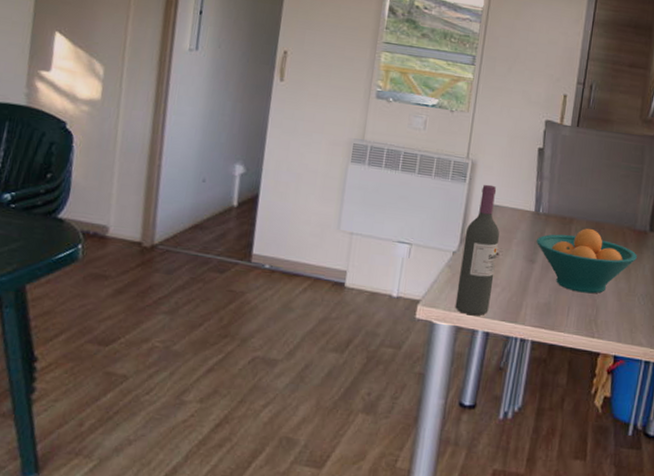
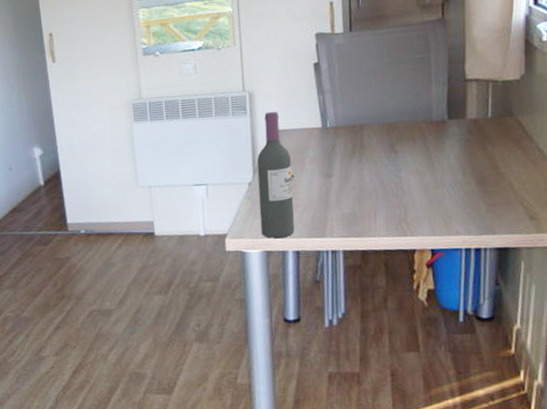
fruit bowl: present [536,228,638,294] -> none [329,130,440,196]

